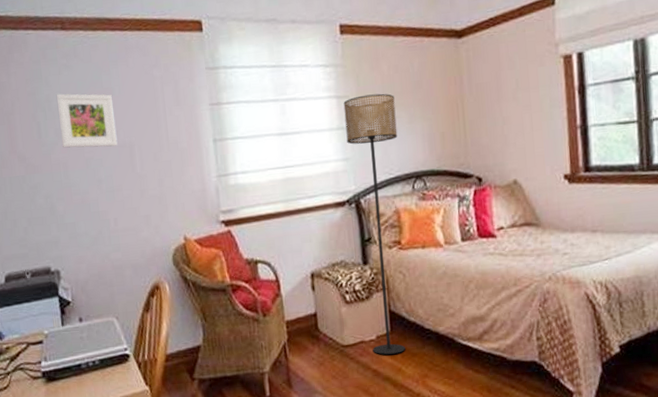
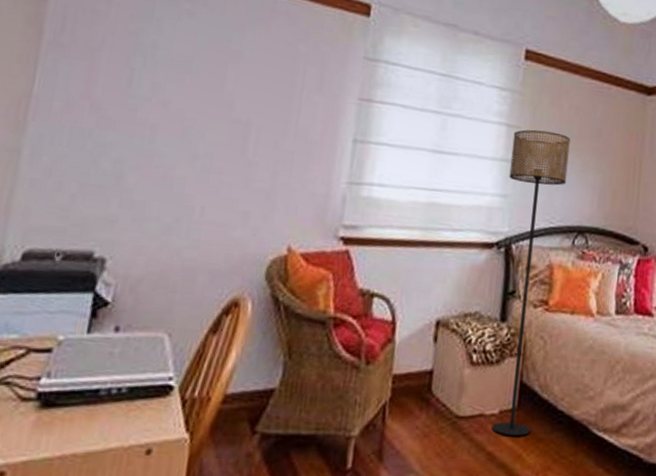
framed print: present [56,93,118,148] -> none [157,41,239,120]

